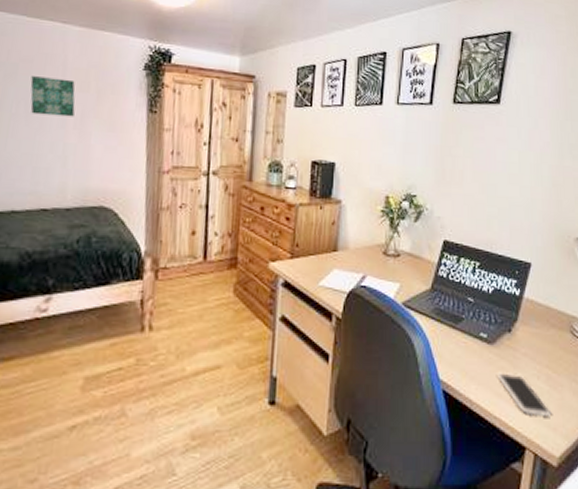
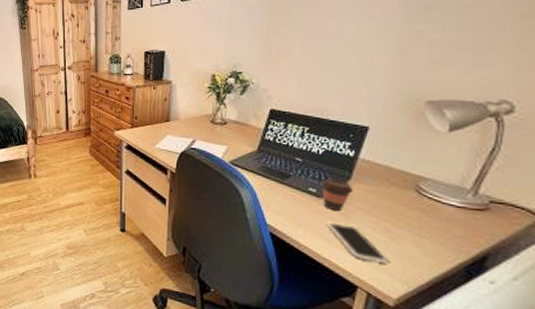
coffee cup: none [491,321,520,359] -> present [321,179,353,212]

